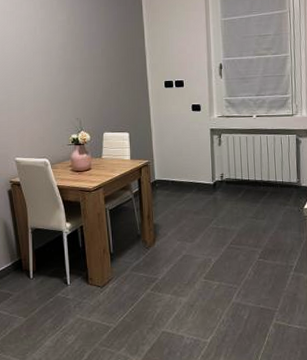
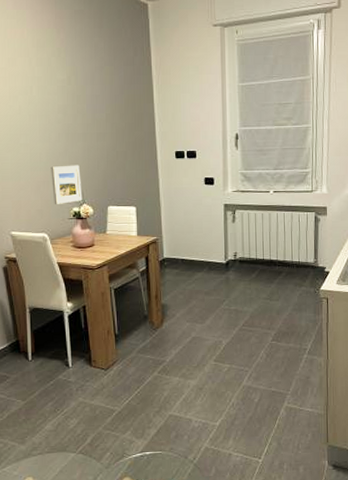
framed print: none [52,95,80,133] -> present [51,165,83,205]

